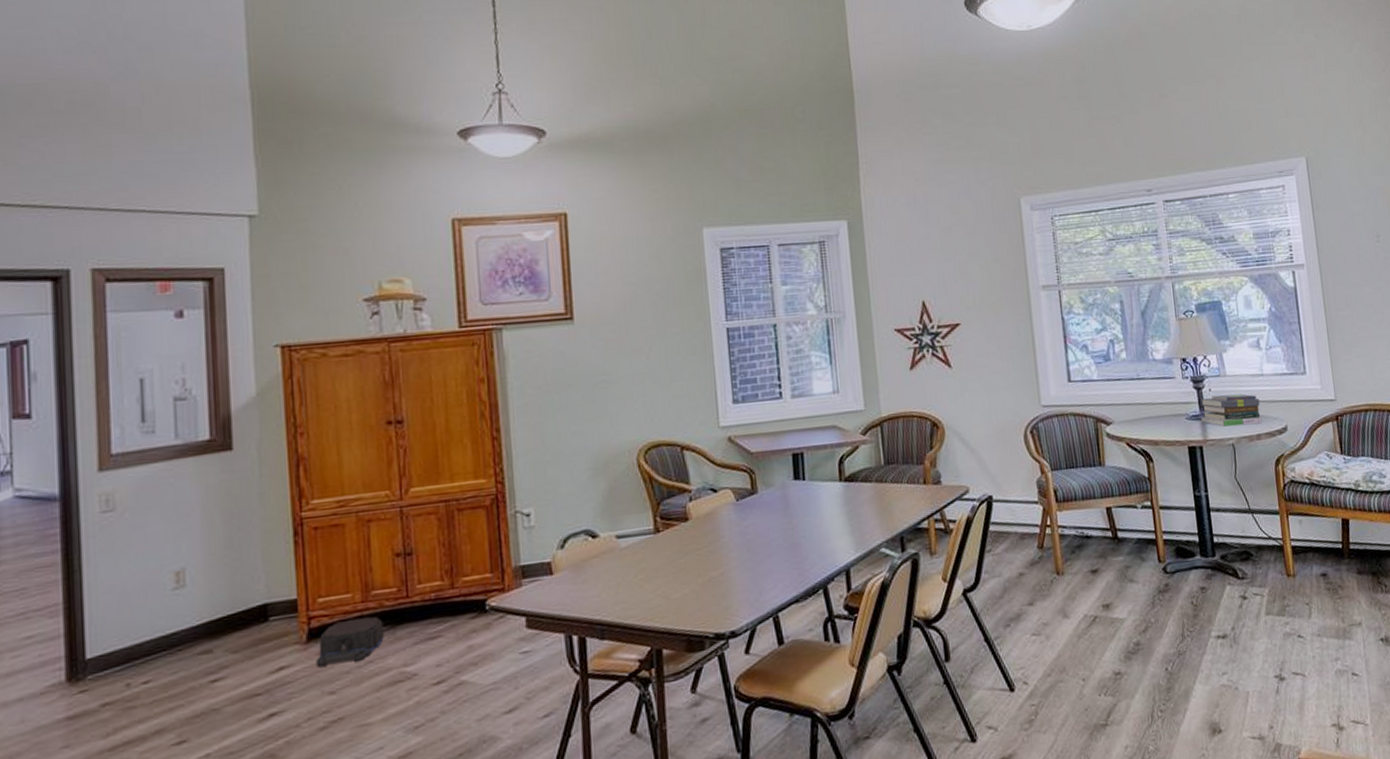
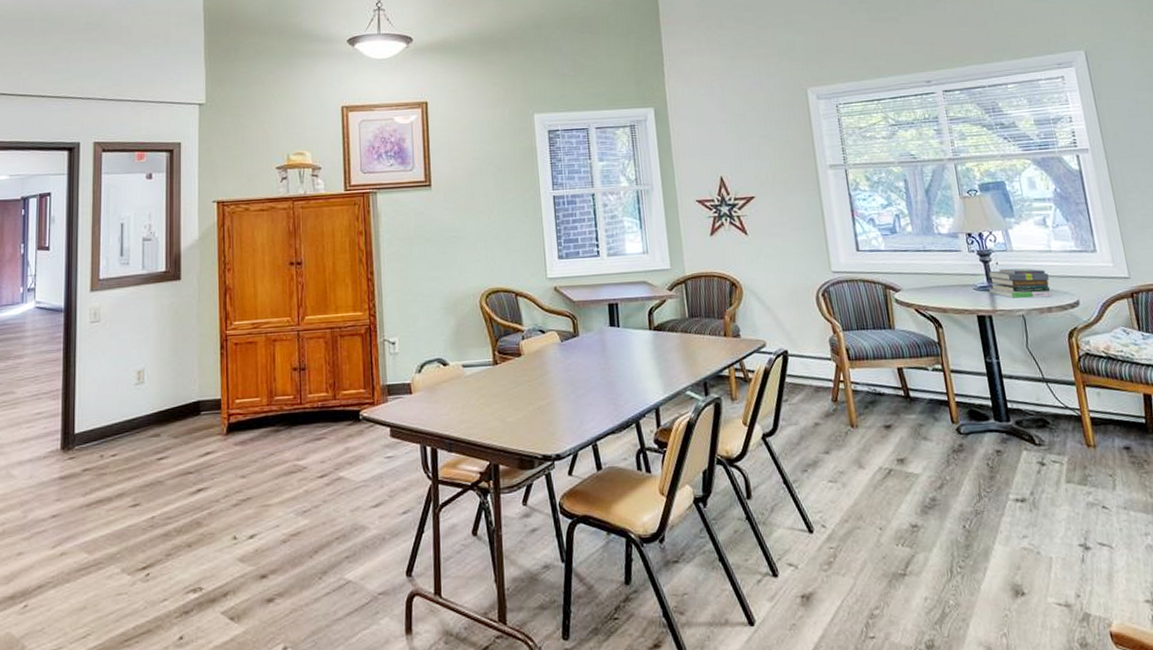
robot vacuum: present [316,617,384,667] -> none [232,418,283,455]

